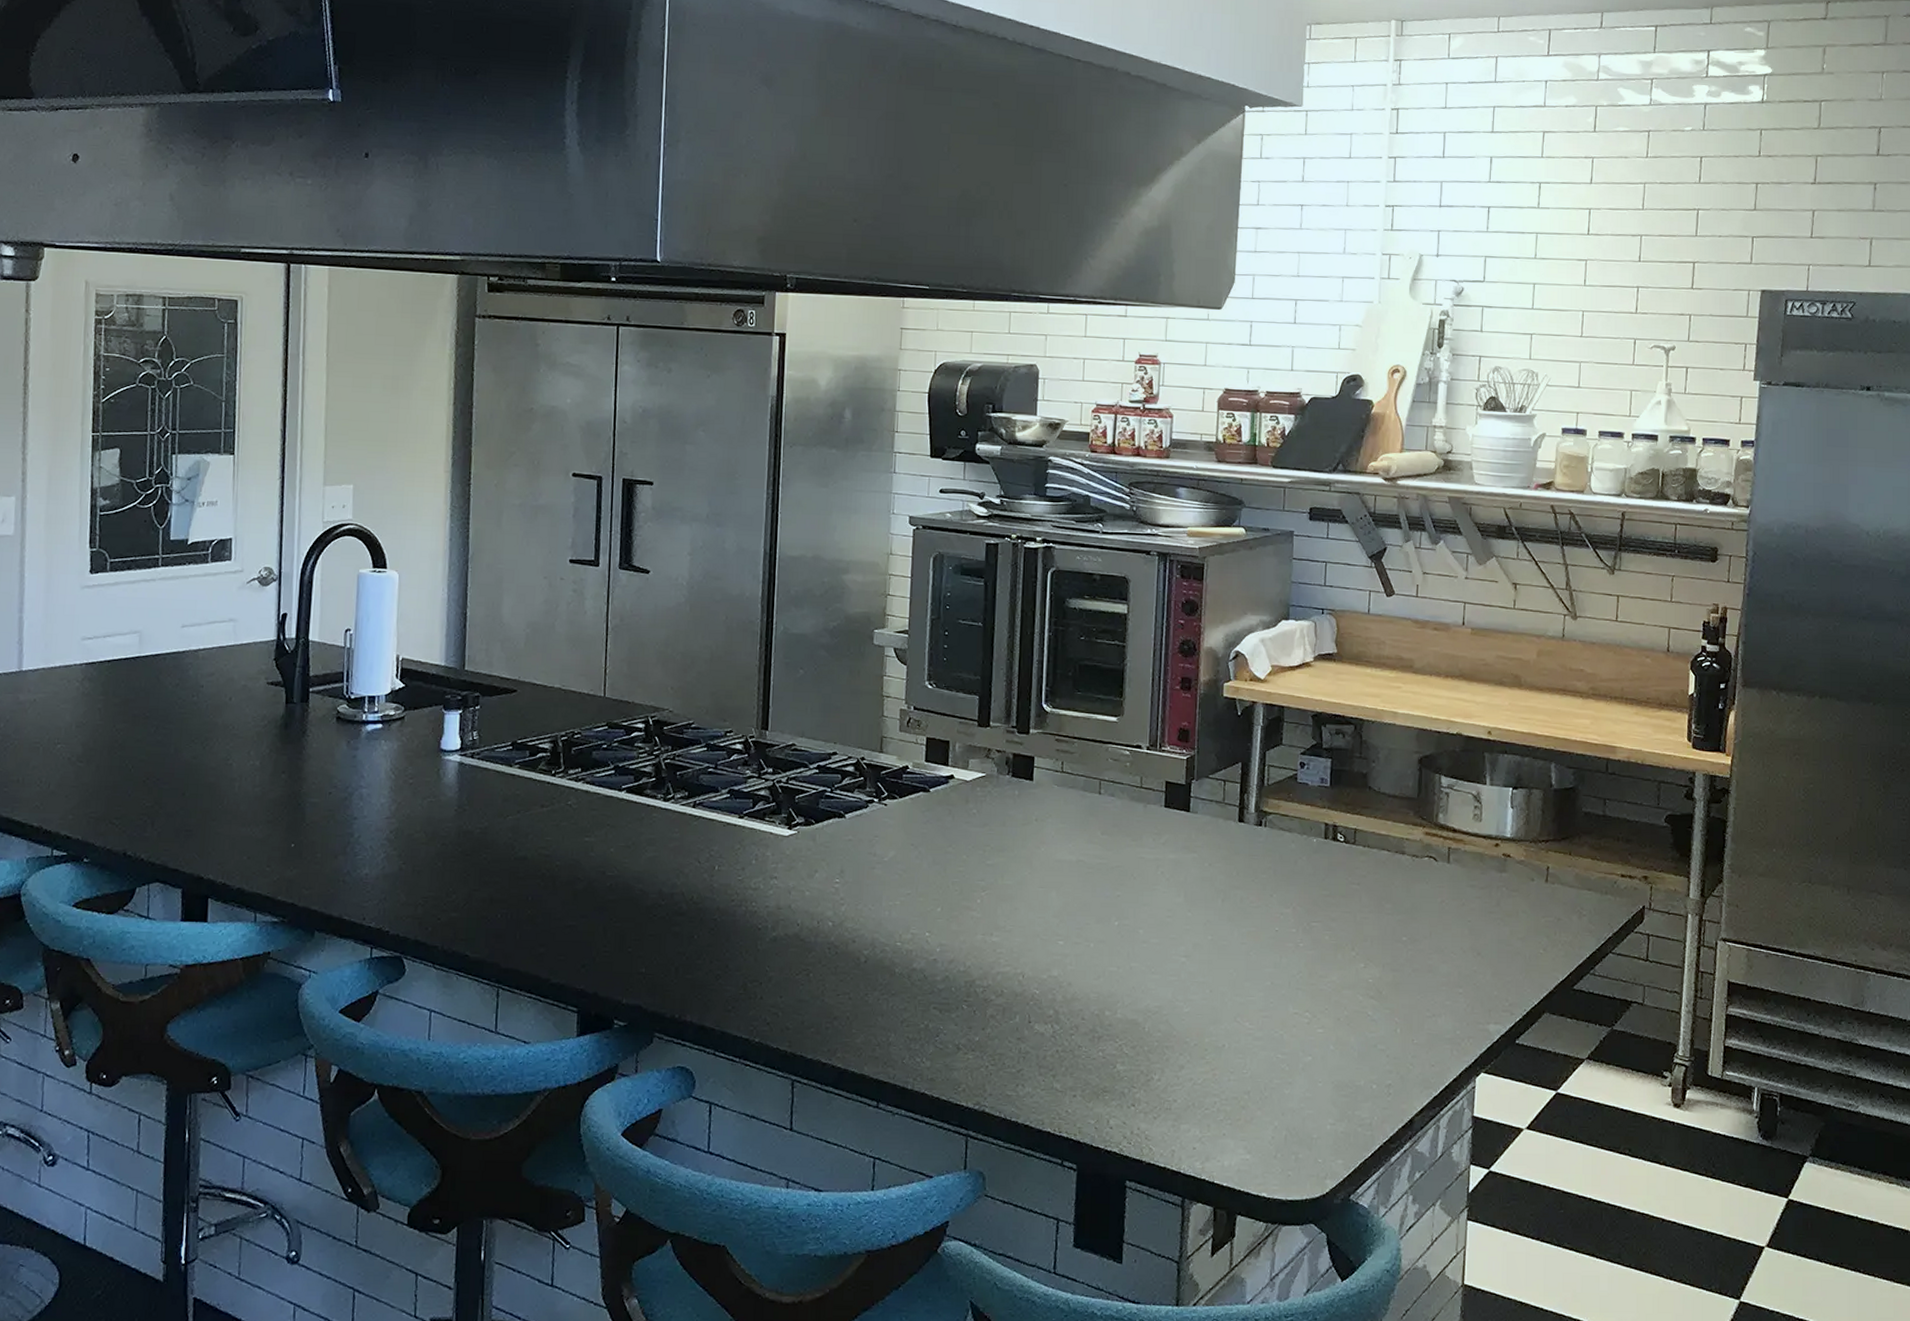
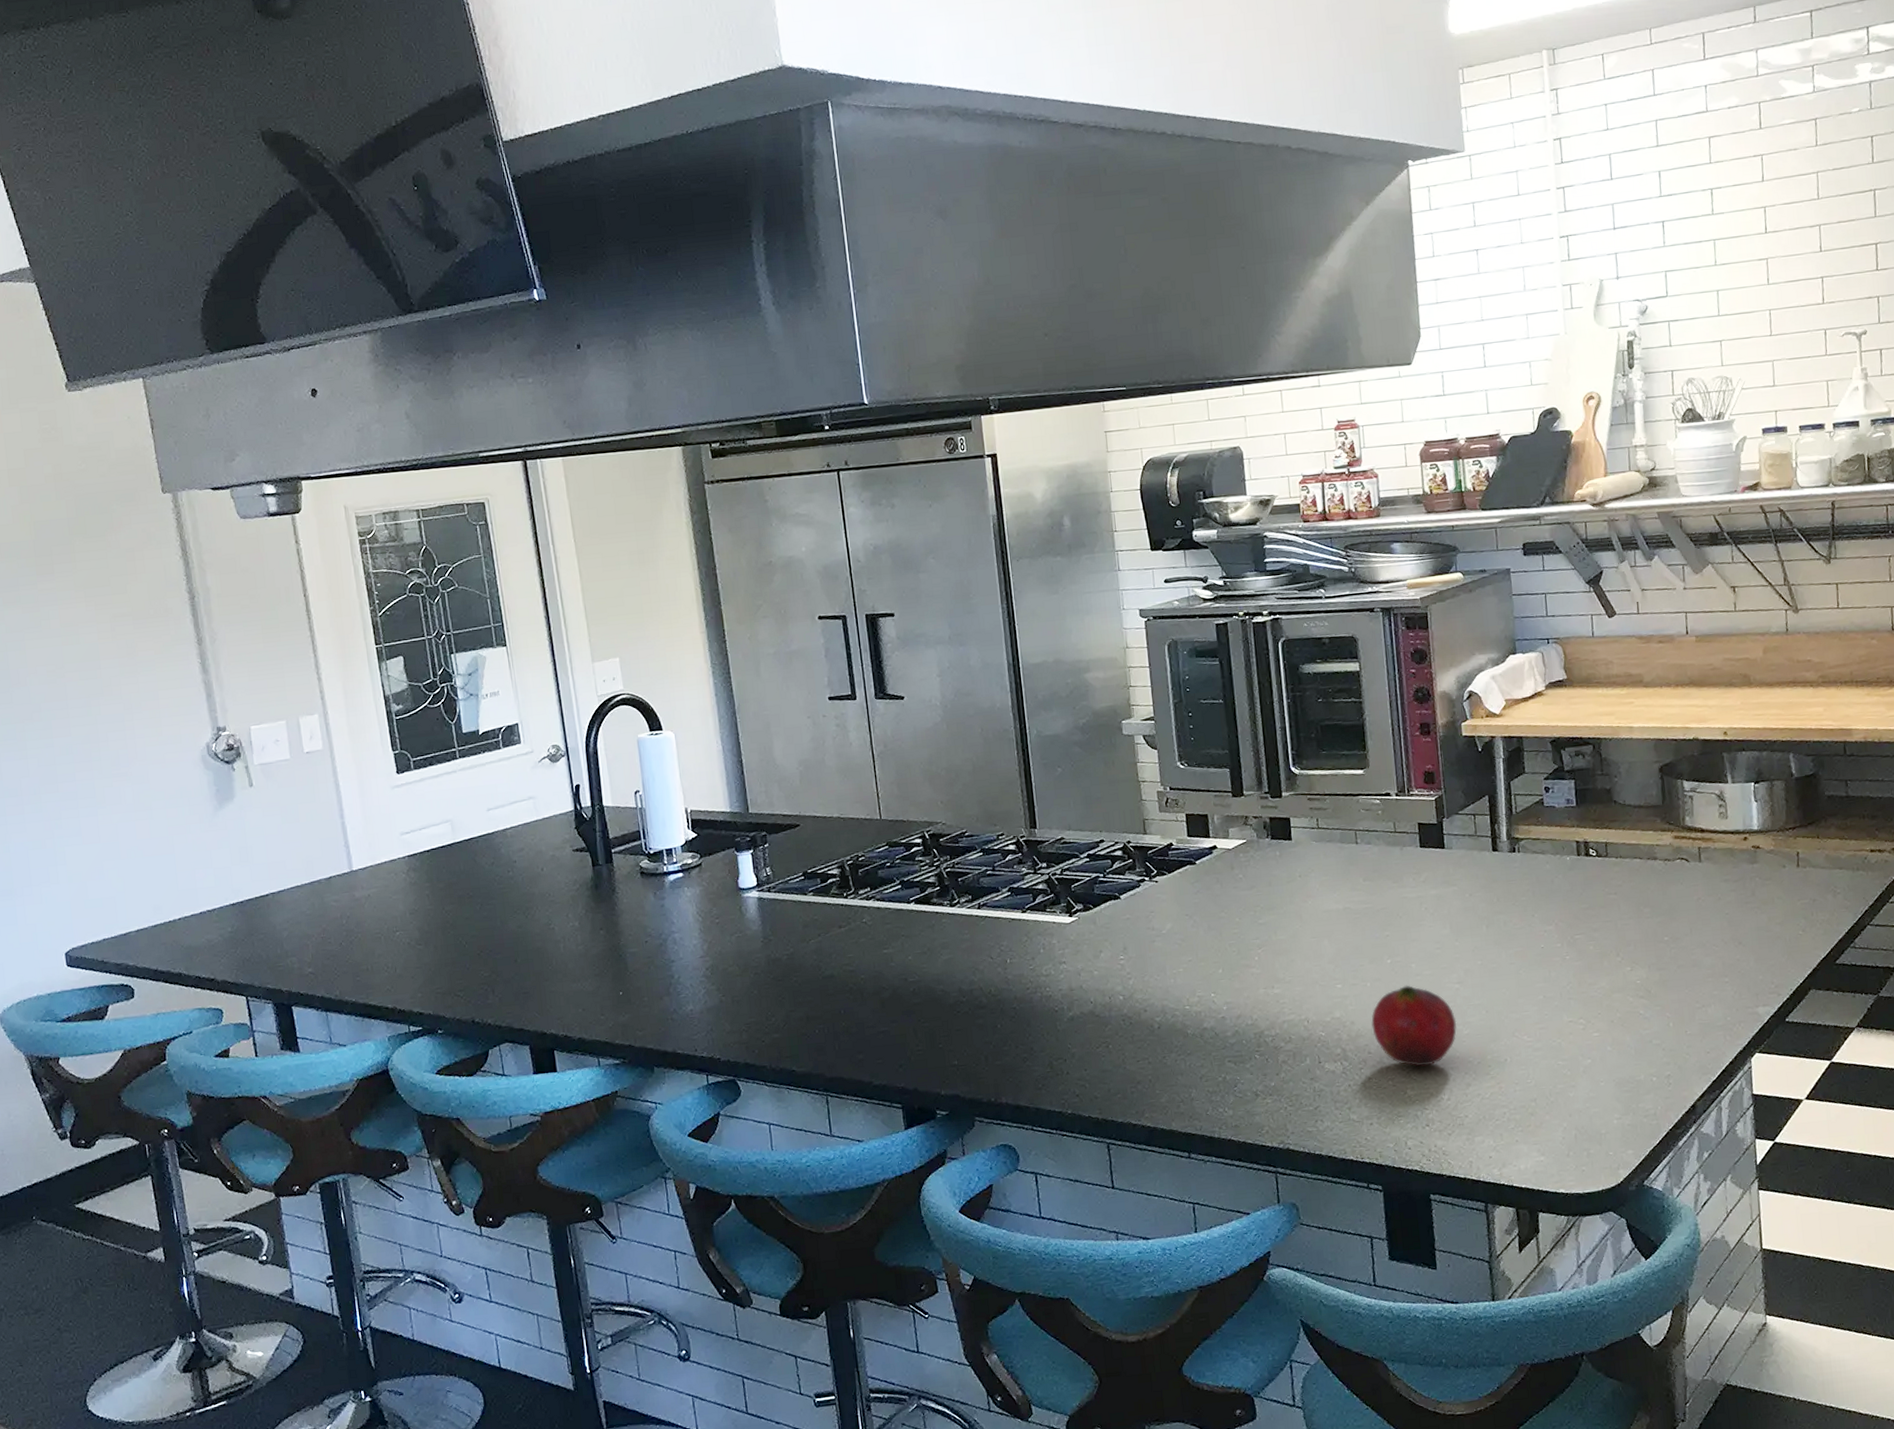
fruit: none [1089,951,1178,1041] -> present [1371,985,1457,1067]

